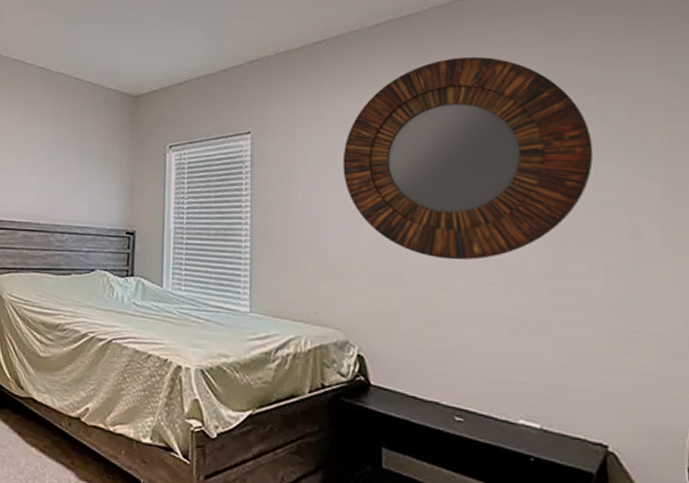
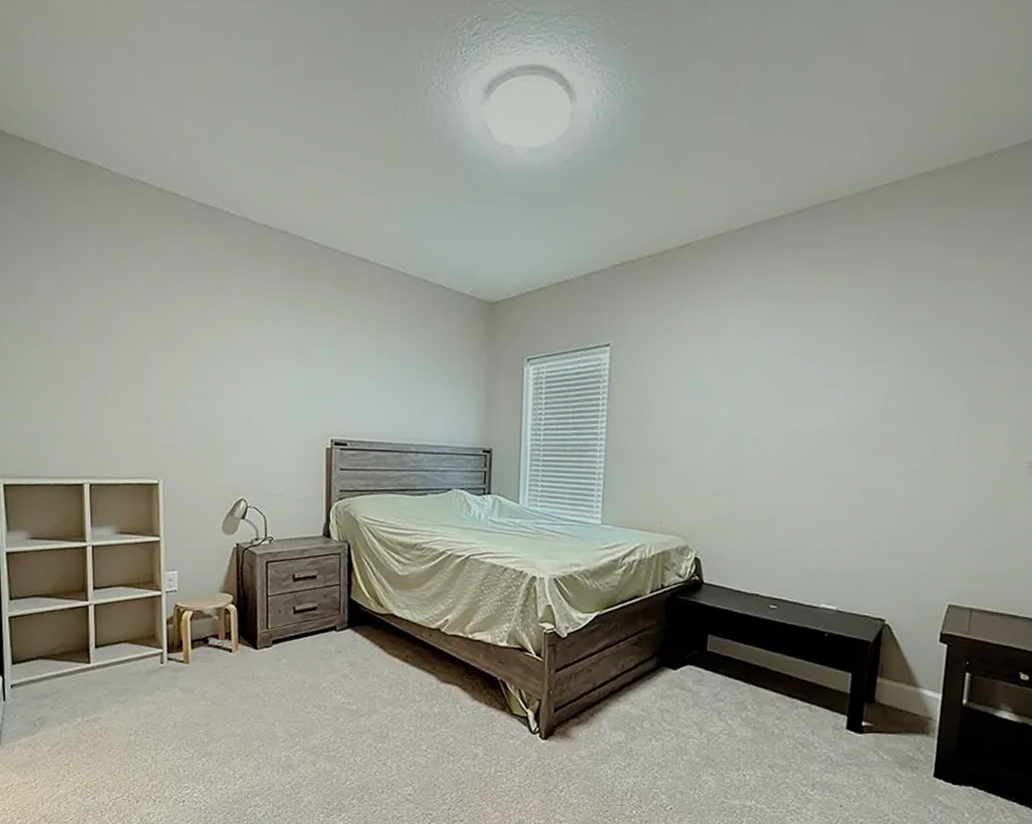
home mirror: present [342,57,594,261] -> none [696,267,919,470]

